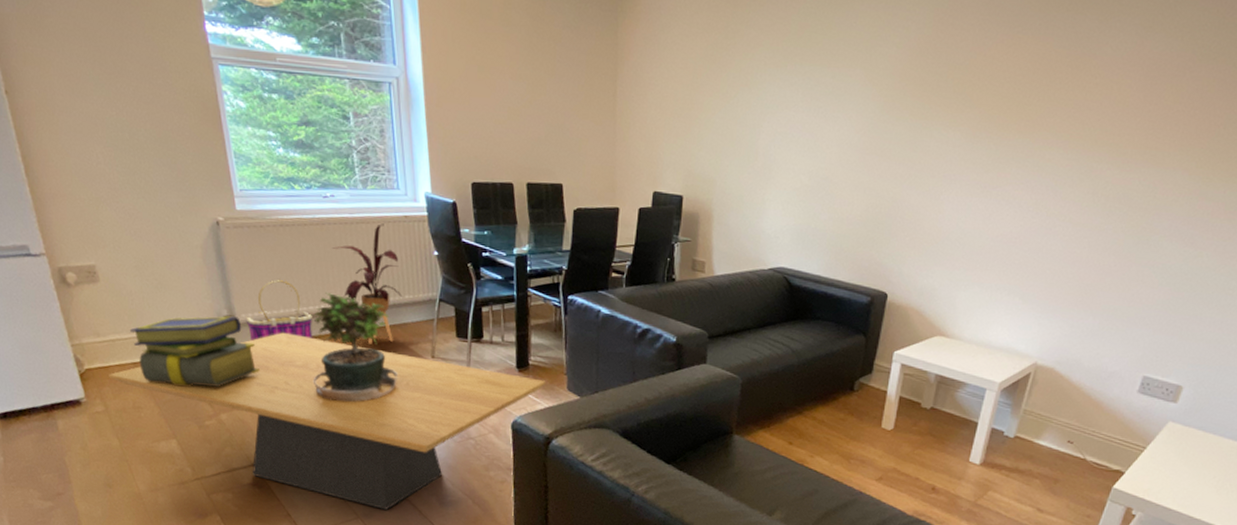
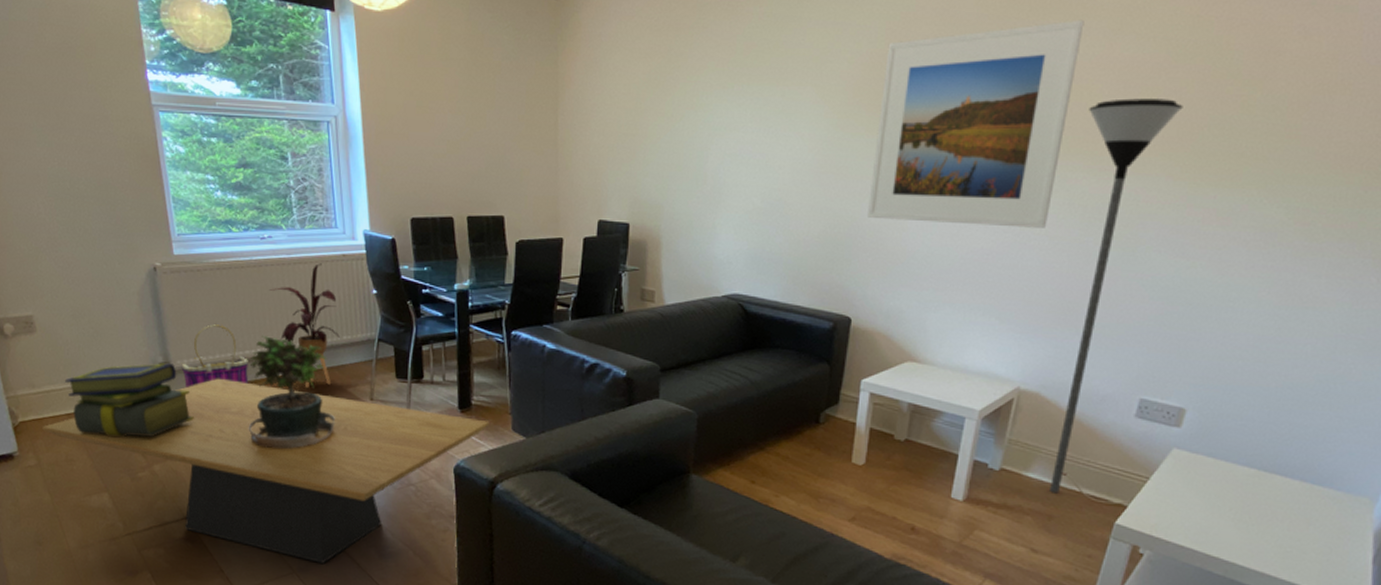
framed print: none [907,15,1119,215] -> present [868,19,1084,228]
floor lamp: none [1057,94,1203,460] -> present [1050,98,1183,494]

